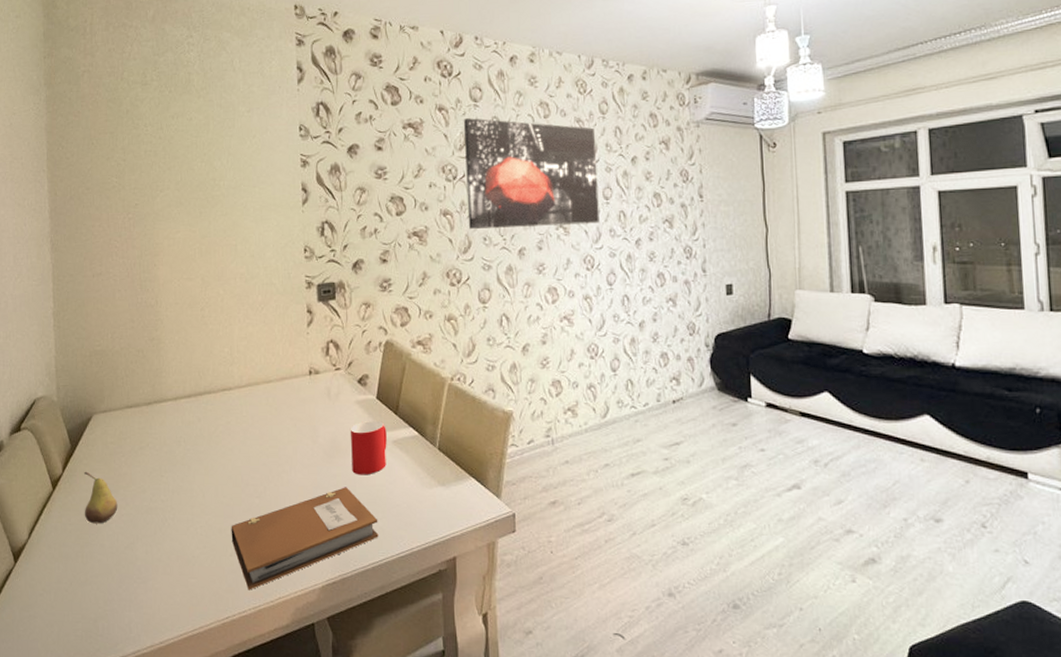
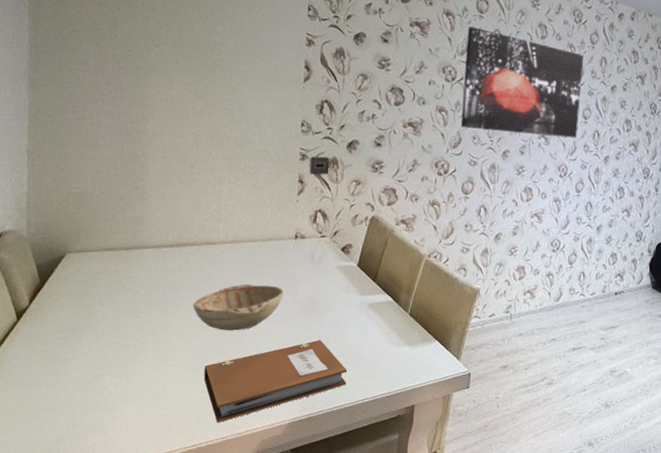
fruit: present [84,471,118,524] -> none [50,306,88,356]
decorative bowl: none [214,429,304,485] -> present [192,284,284,331]
cup: present [350,420,387,475] -> none [328,284,364,332]

